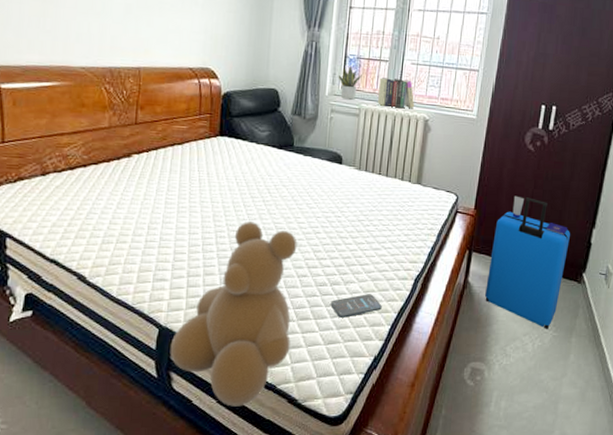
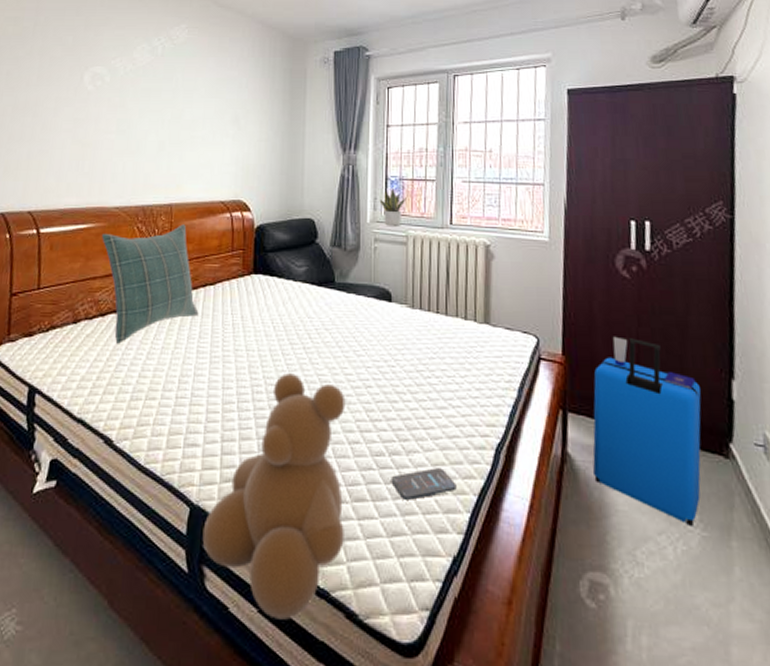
pillow: none [68,87,167,195] -> present [102,224,199,344]
books: present [378,77,415,109] -> none [427,199,472,234]

